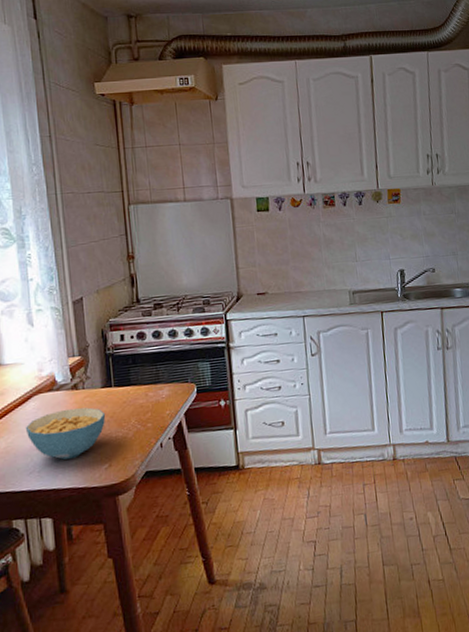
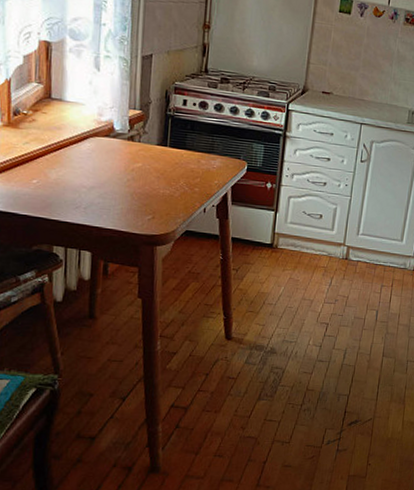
cereal bowl: present [25,407,106,460] -> none [77,157,157,203]

